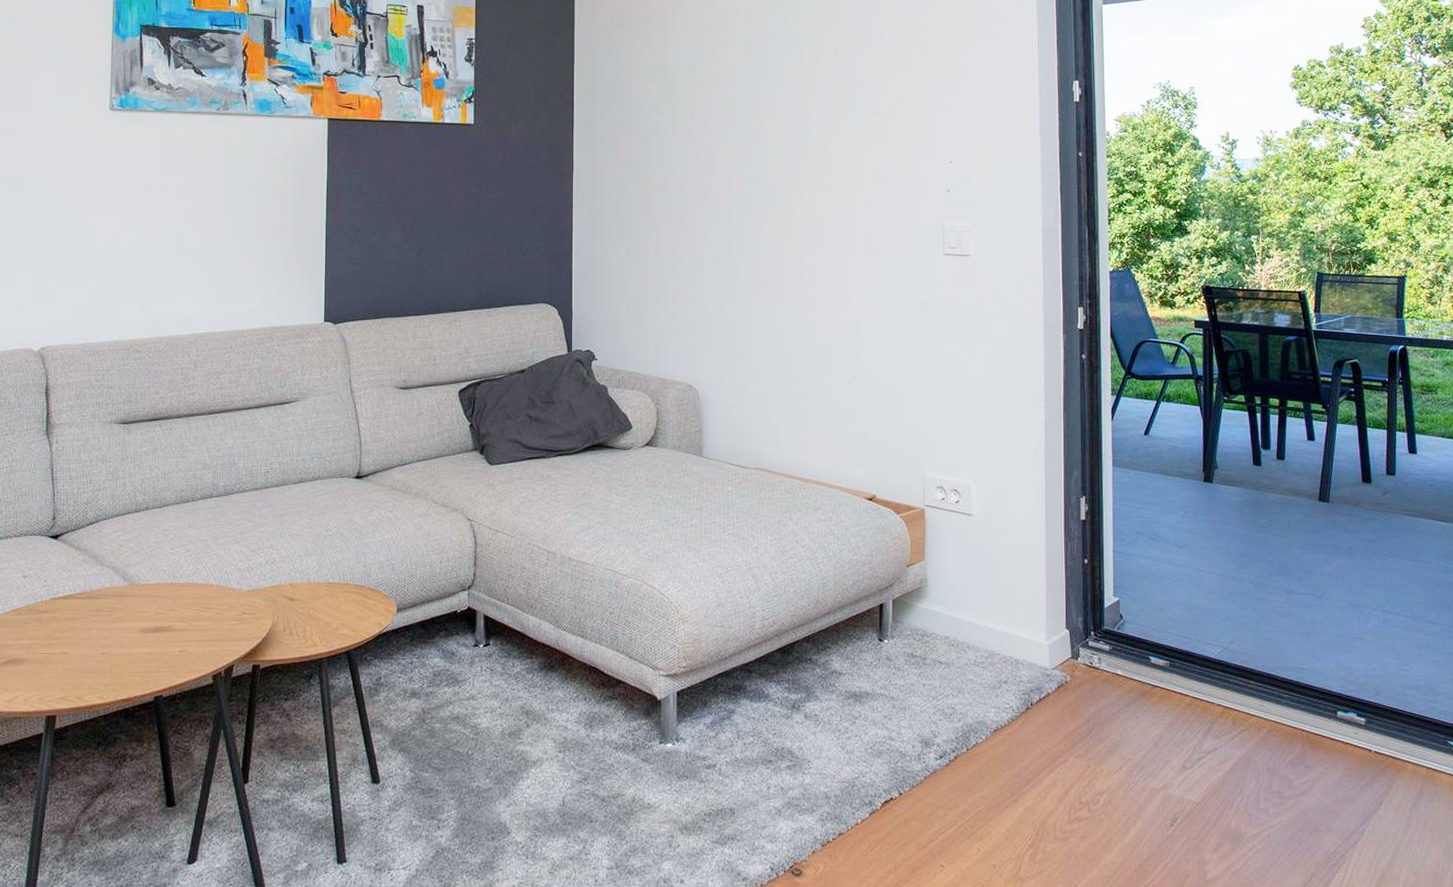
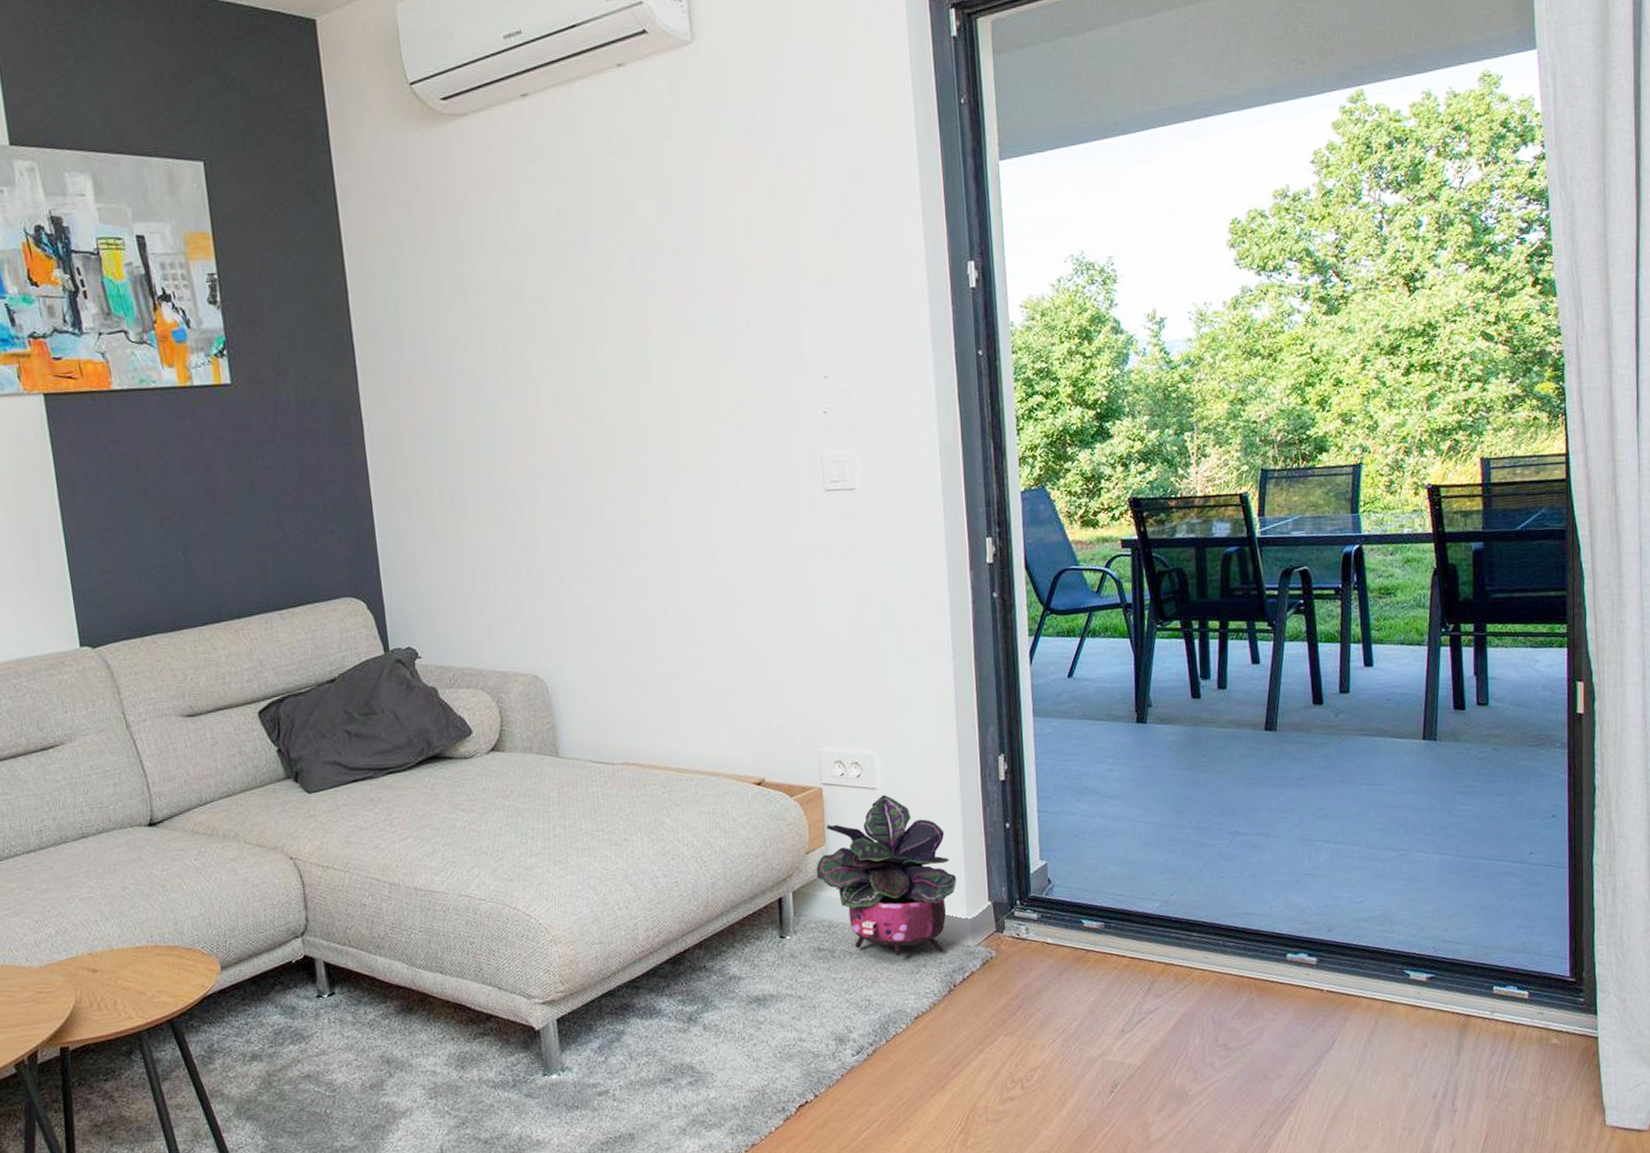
potted plant: none [914,521,1039,672] -> present [816,794,957,956]

